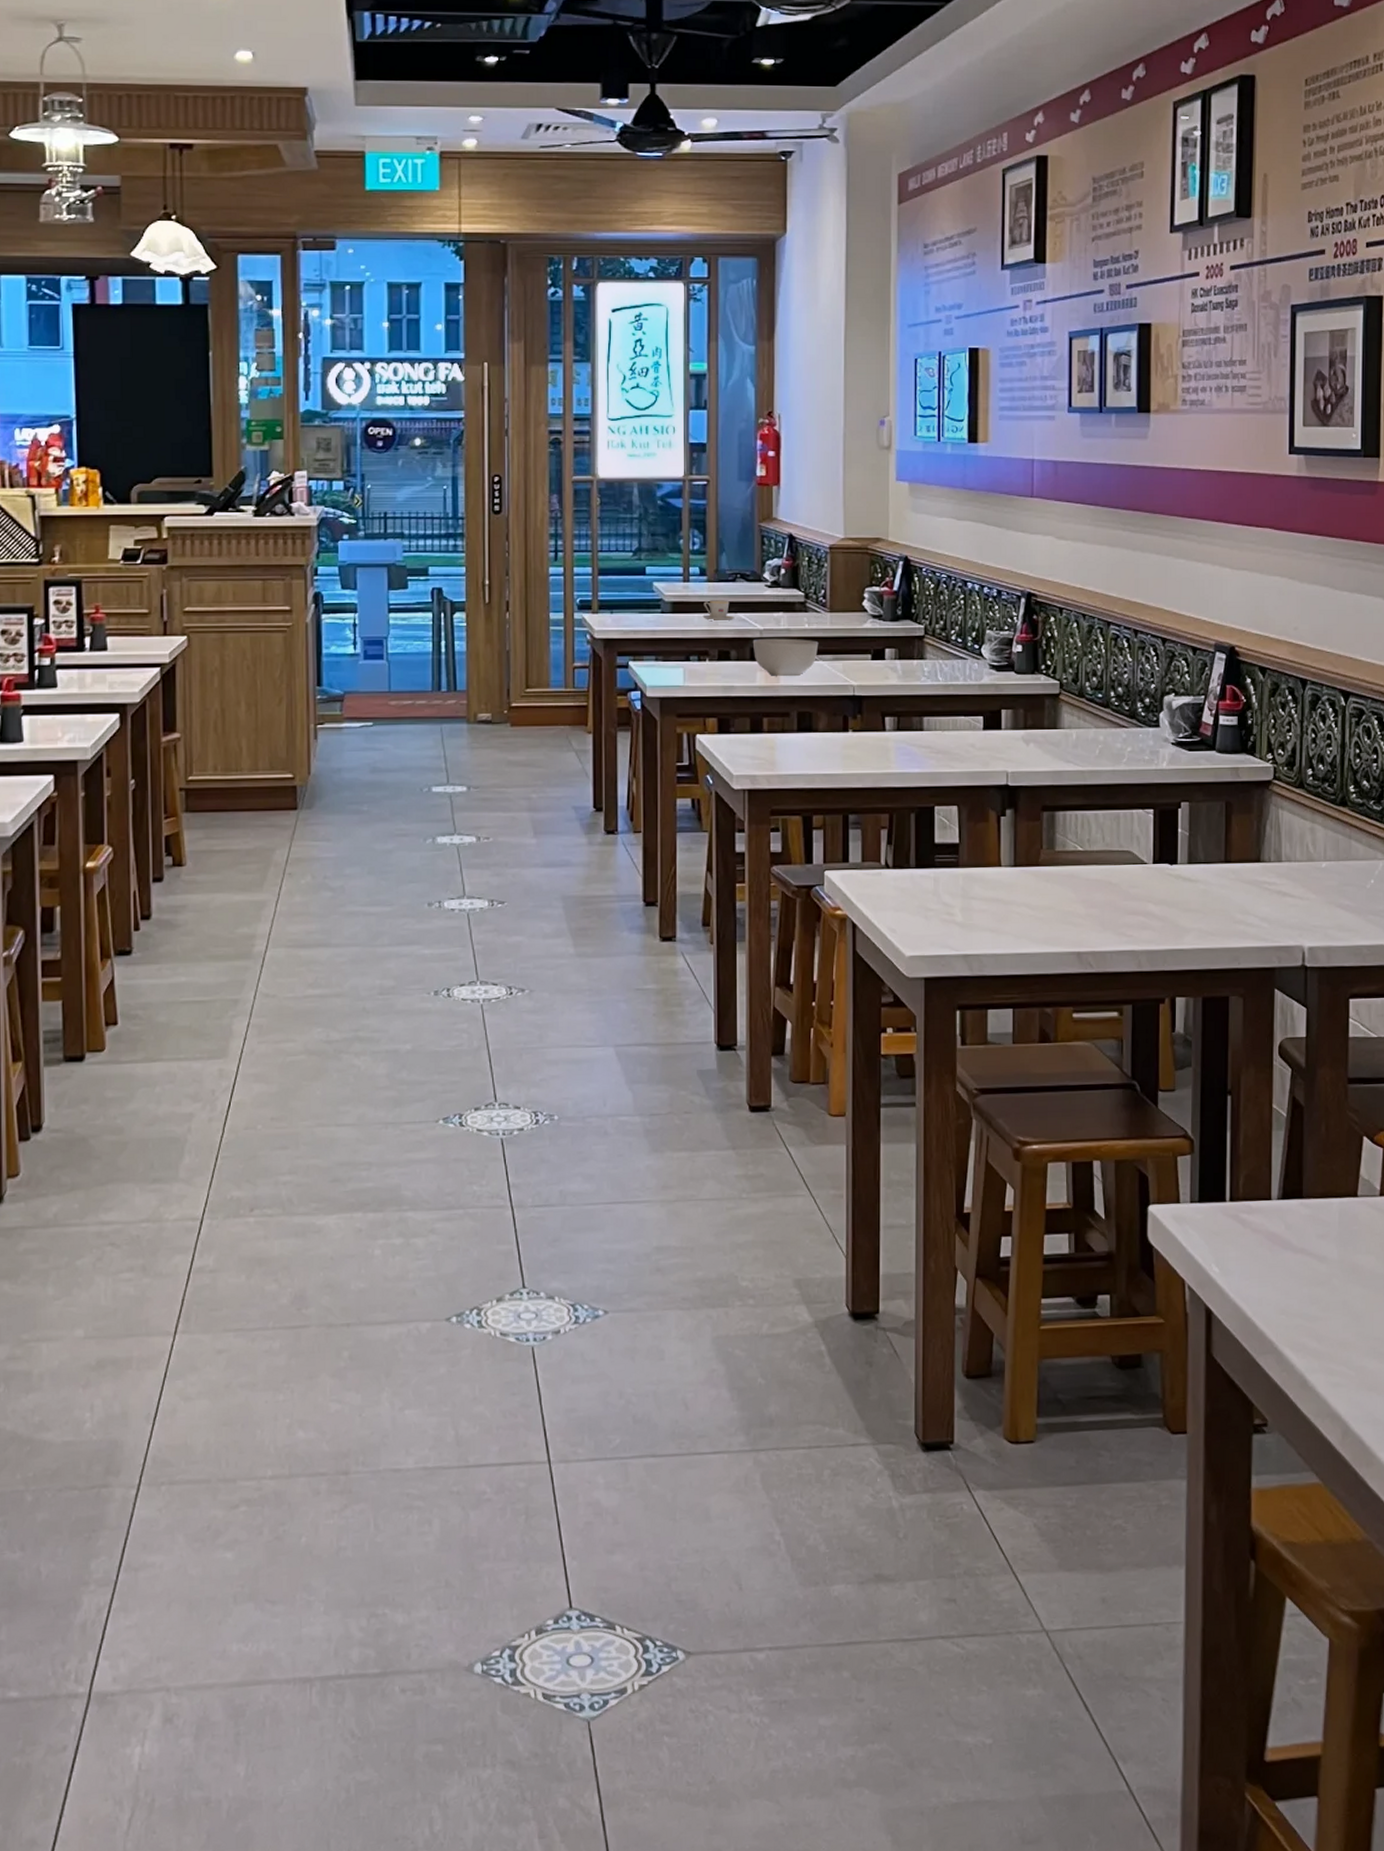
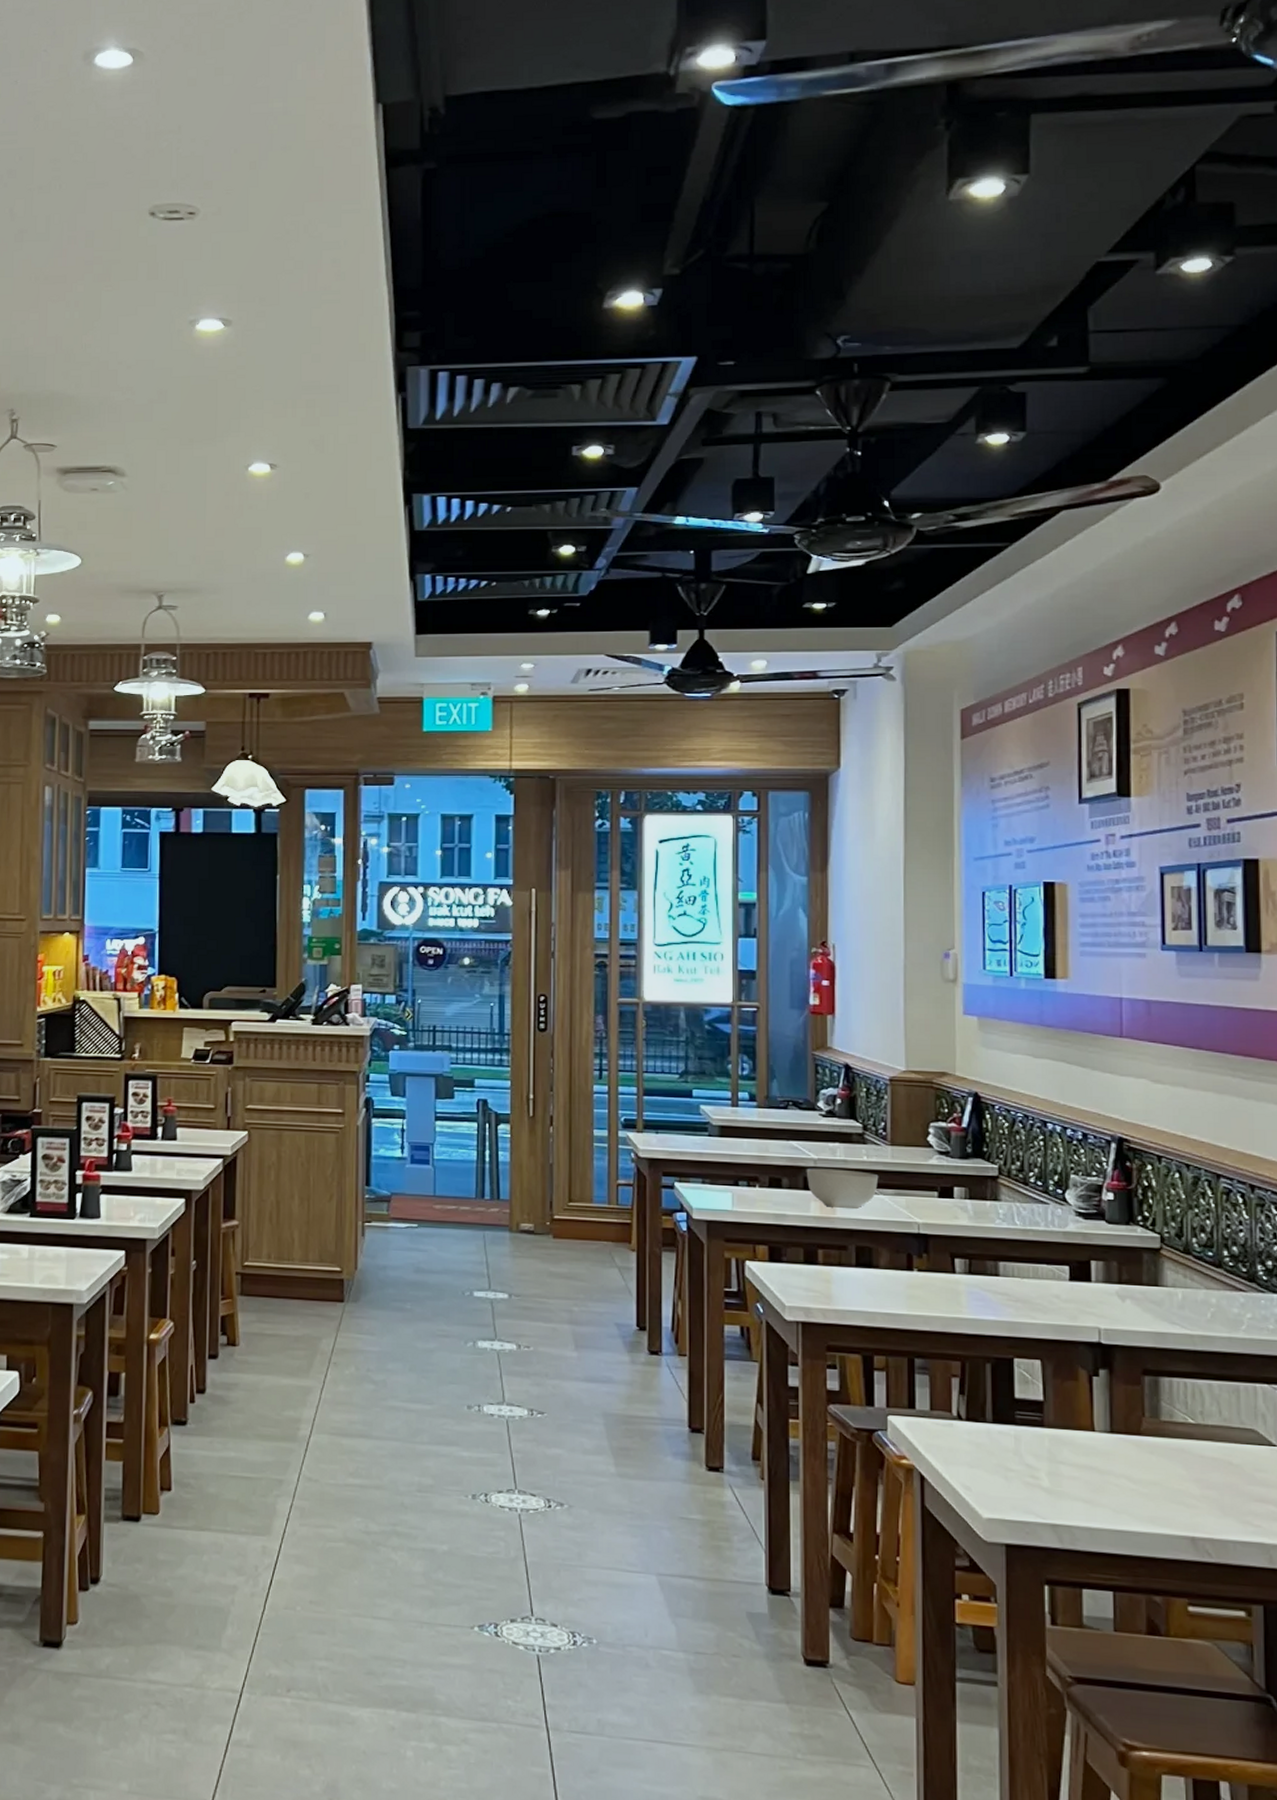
teacup: present [702,599,735,623] -> none [752,1125,787,1150]

